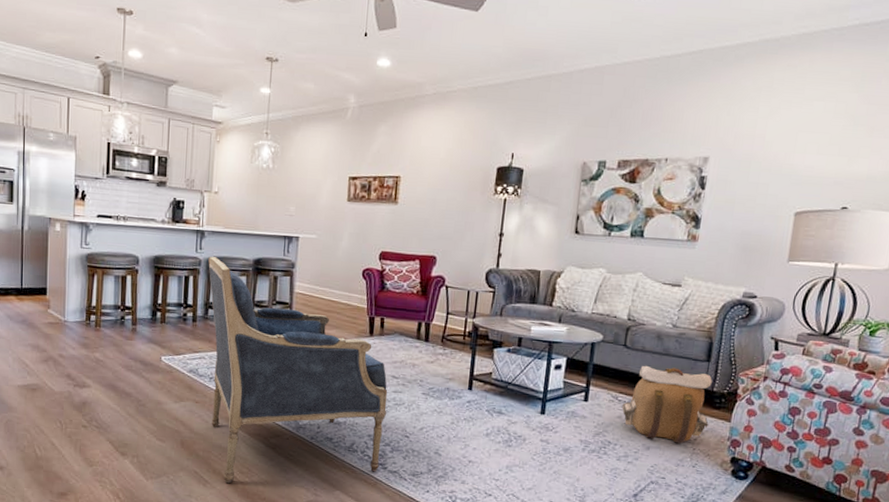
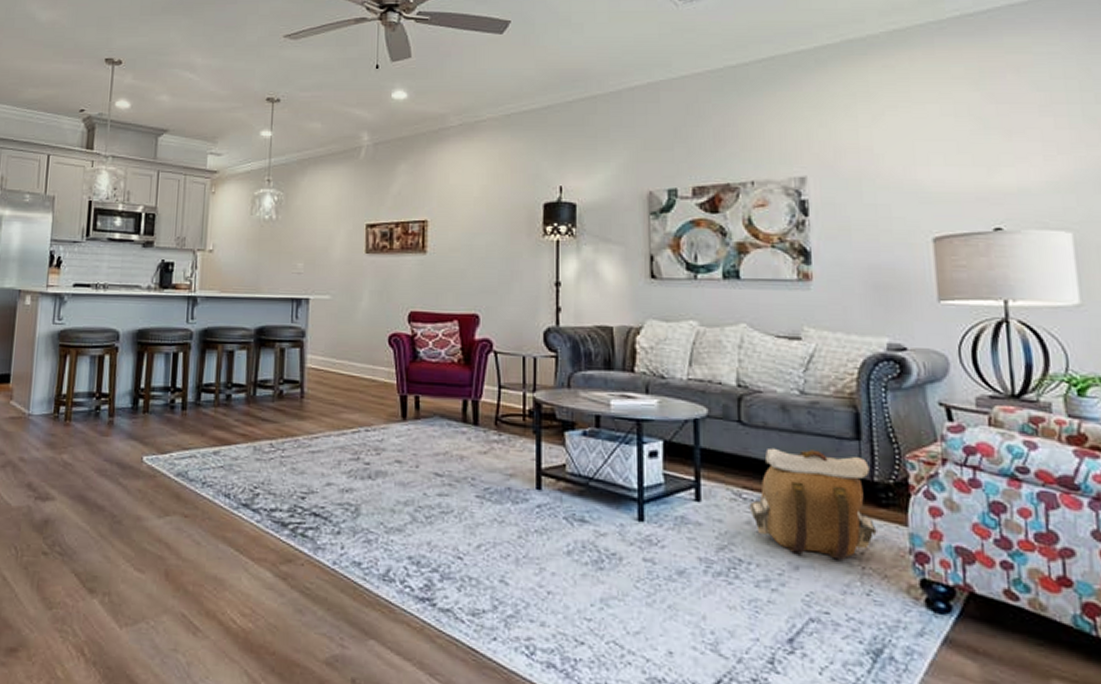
armchair: present [208,257,388,484] -> none [201,327,431,632]

